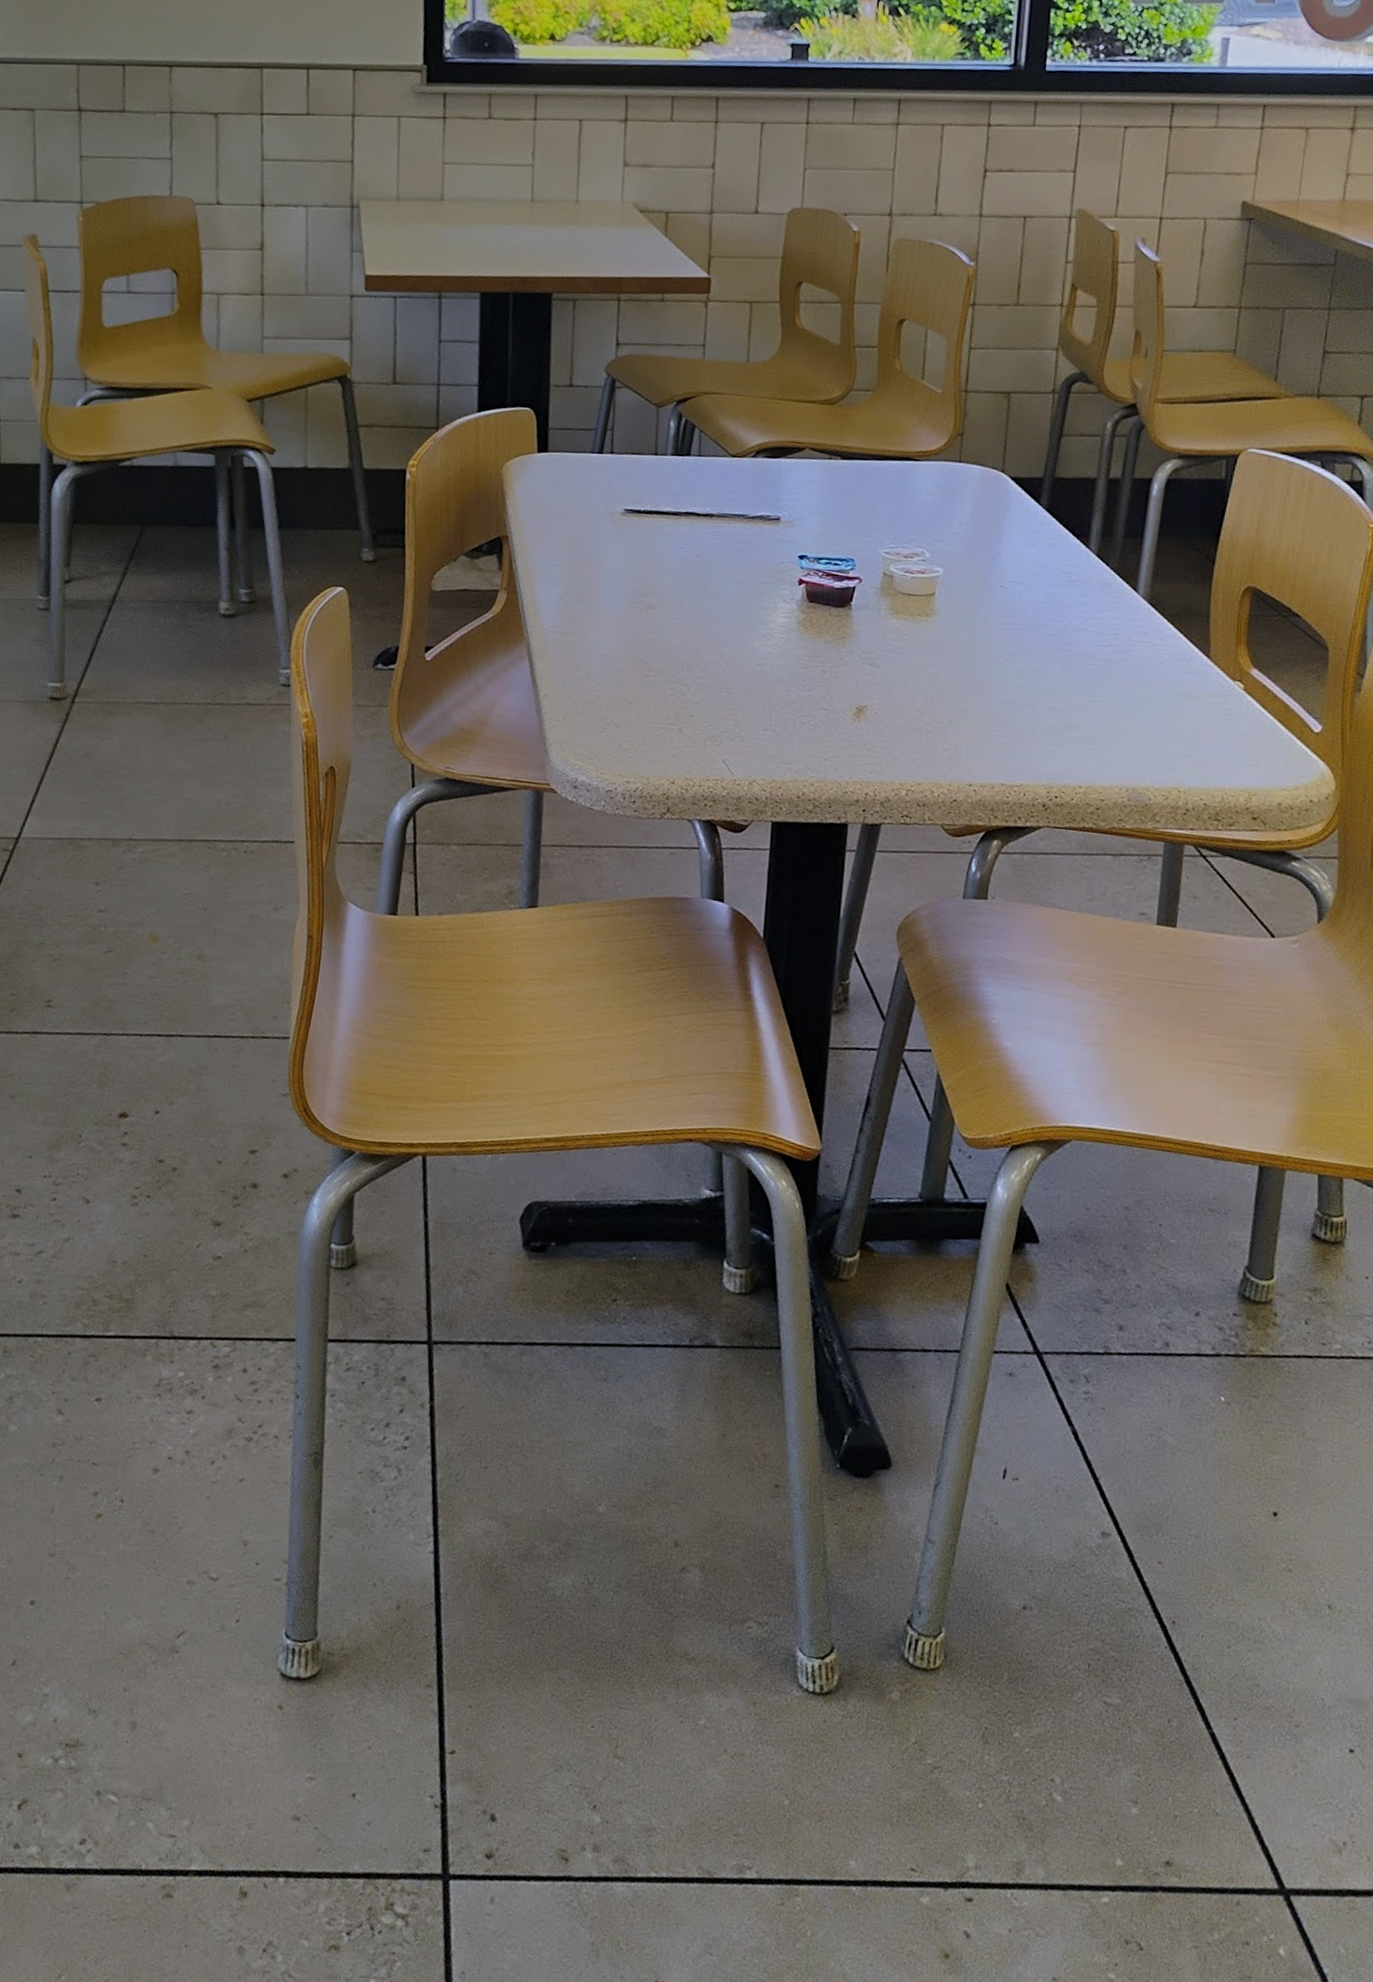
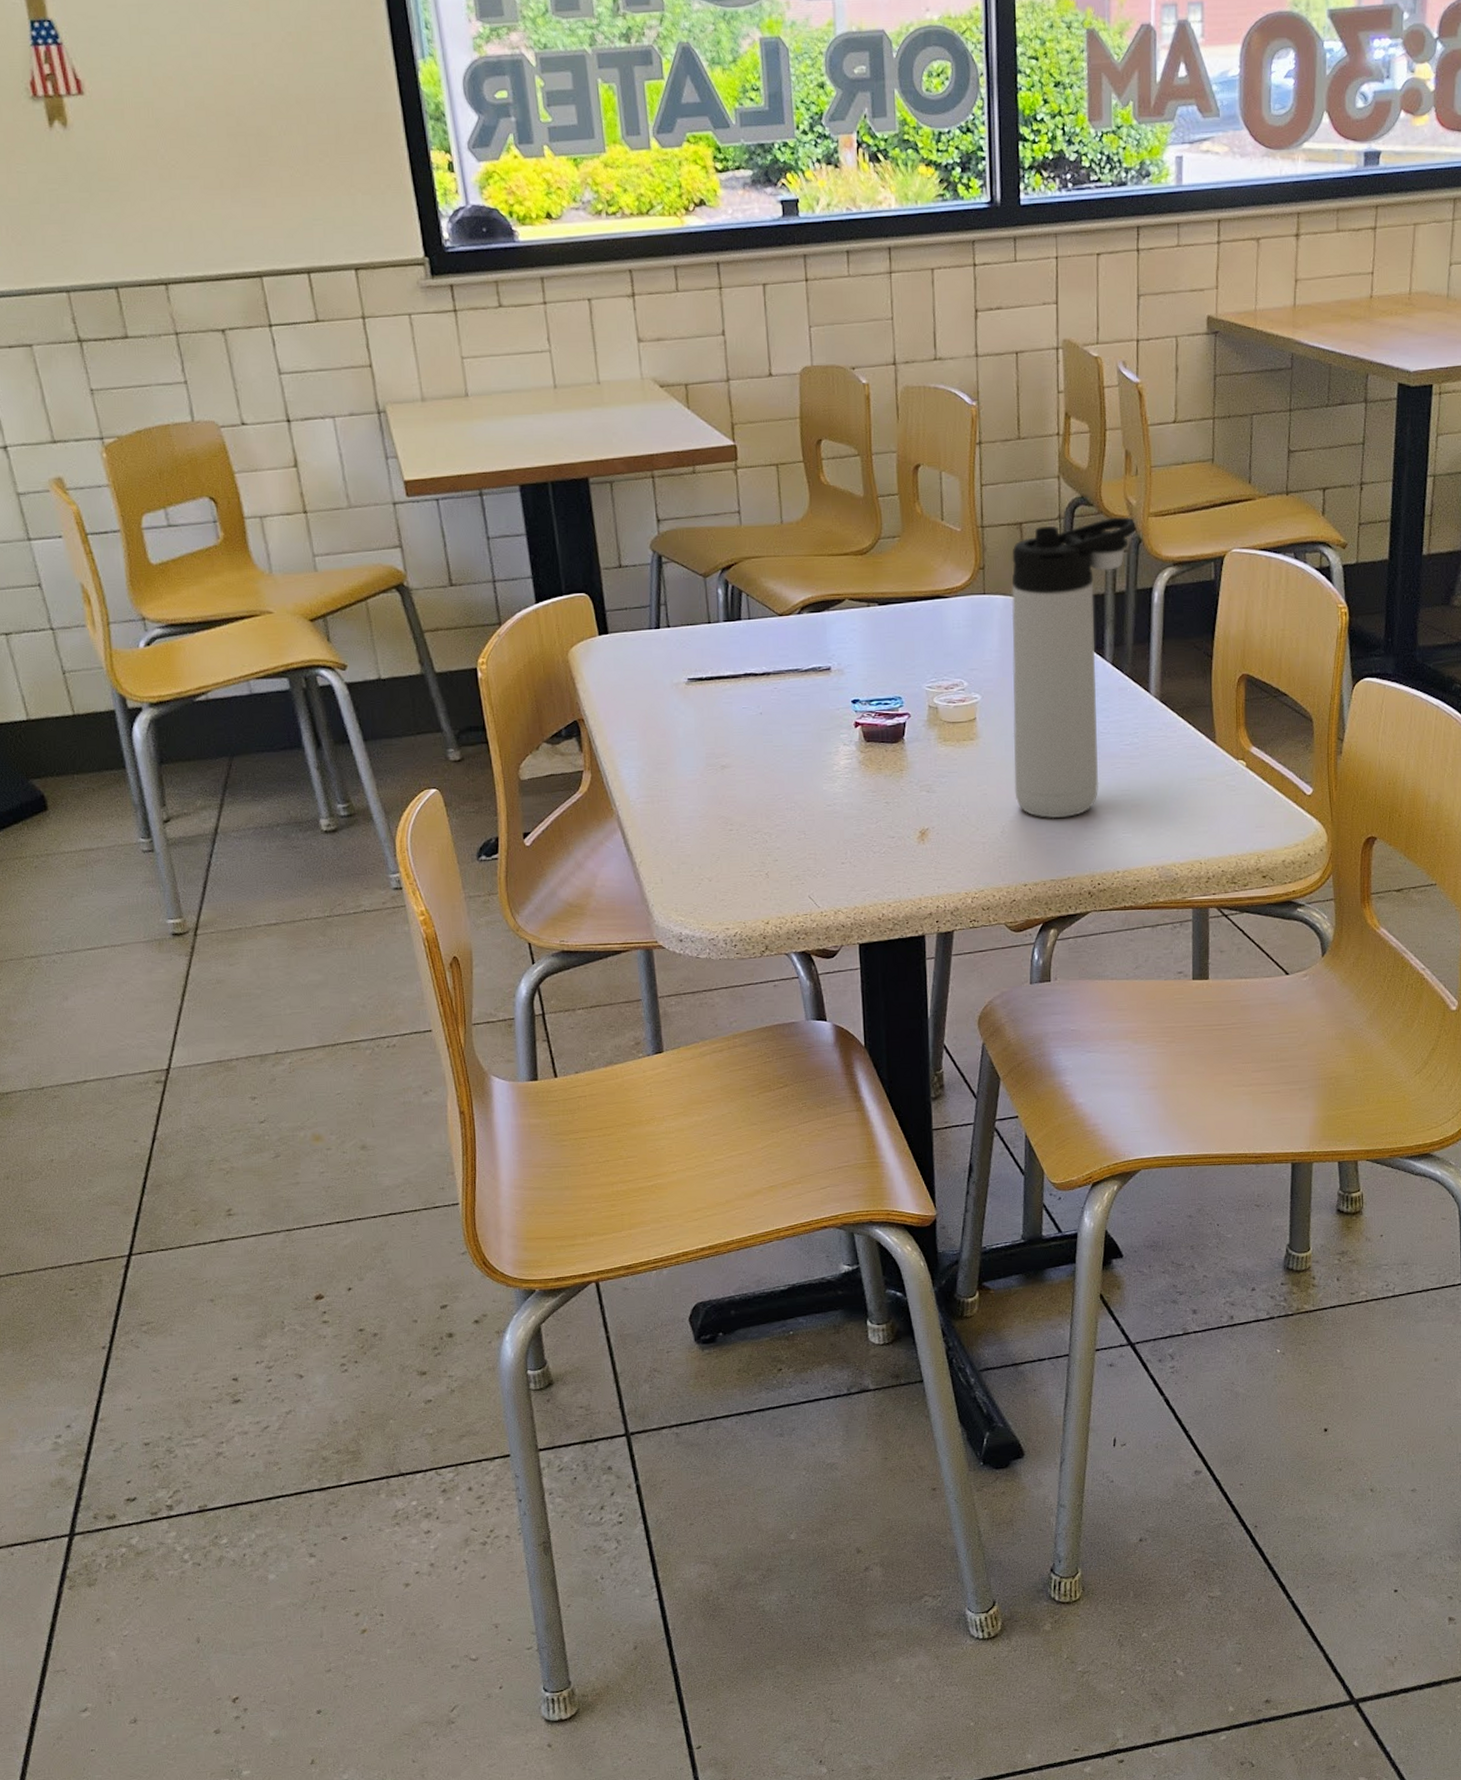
thermos bottle: none [969,398,1139,717] -> present [1011,517,1136,819]

